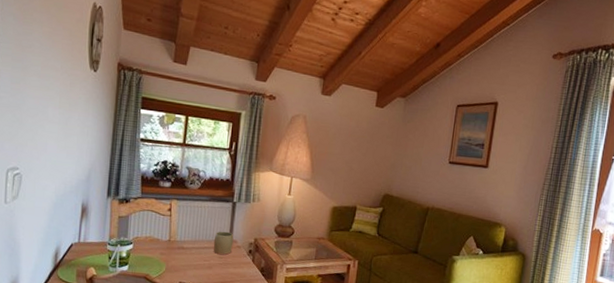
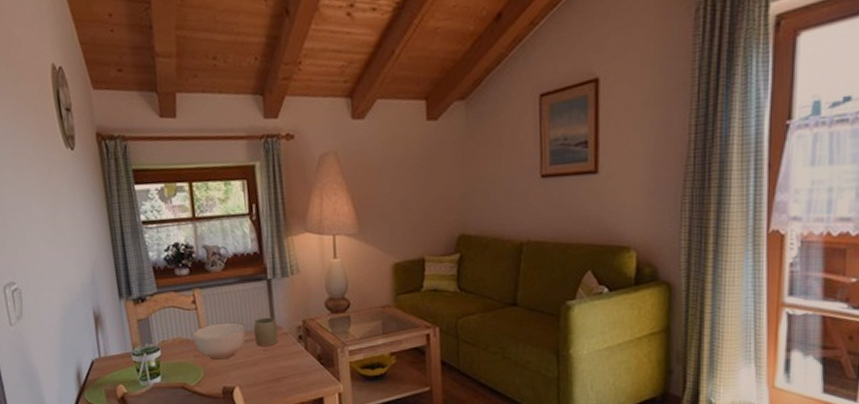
bowl: none [162,229,208,260] -> present [192,322,246,360]

